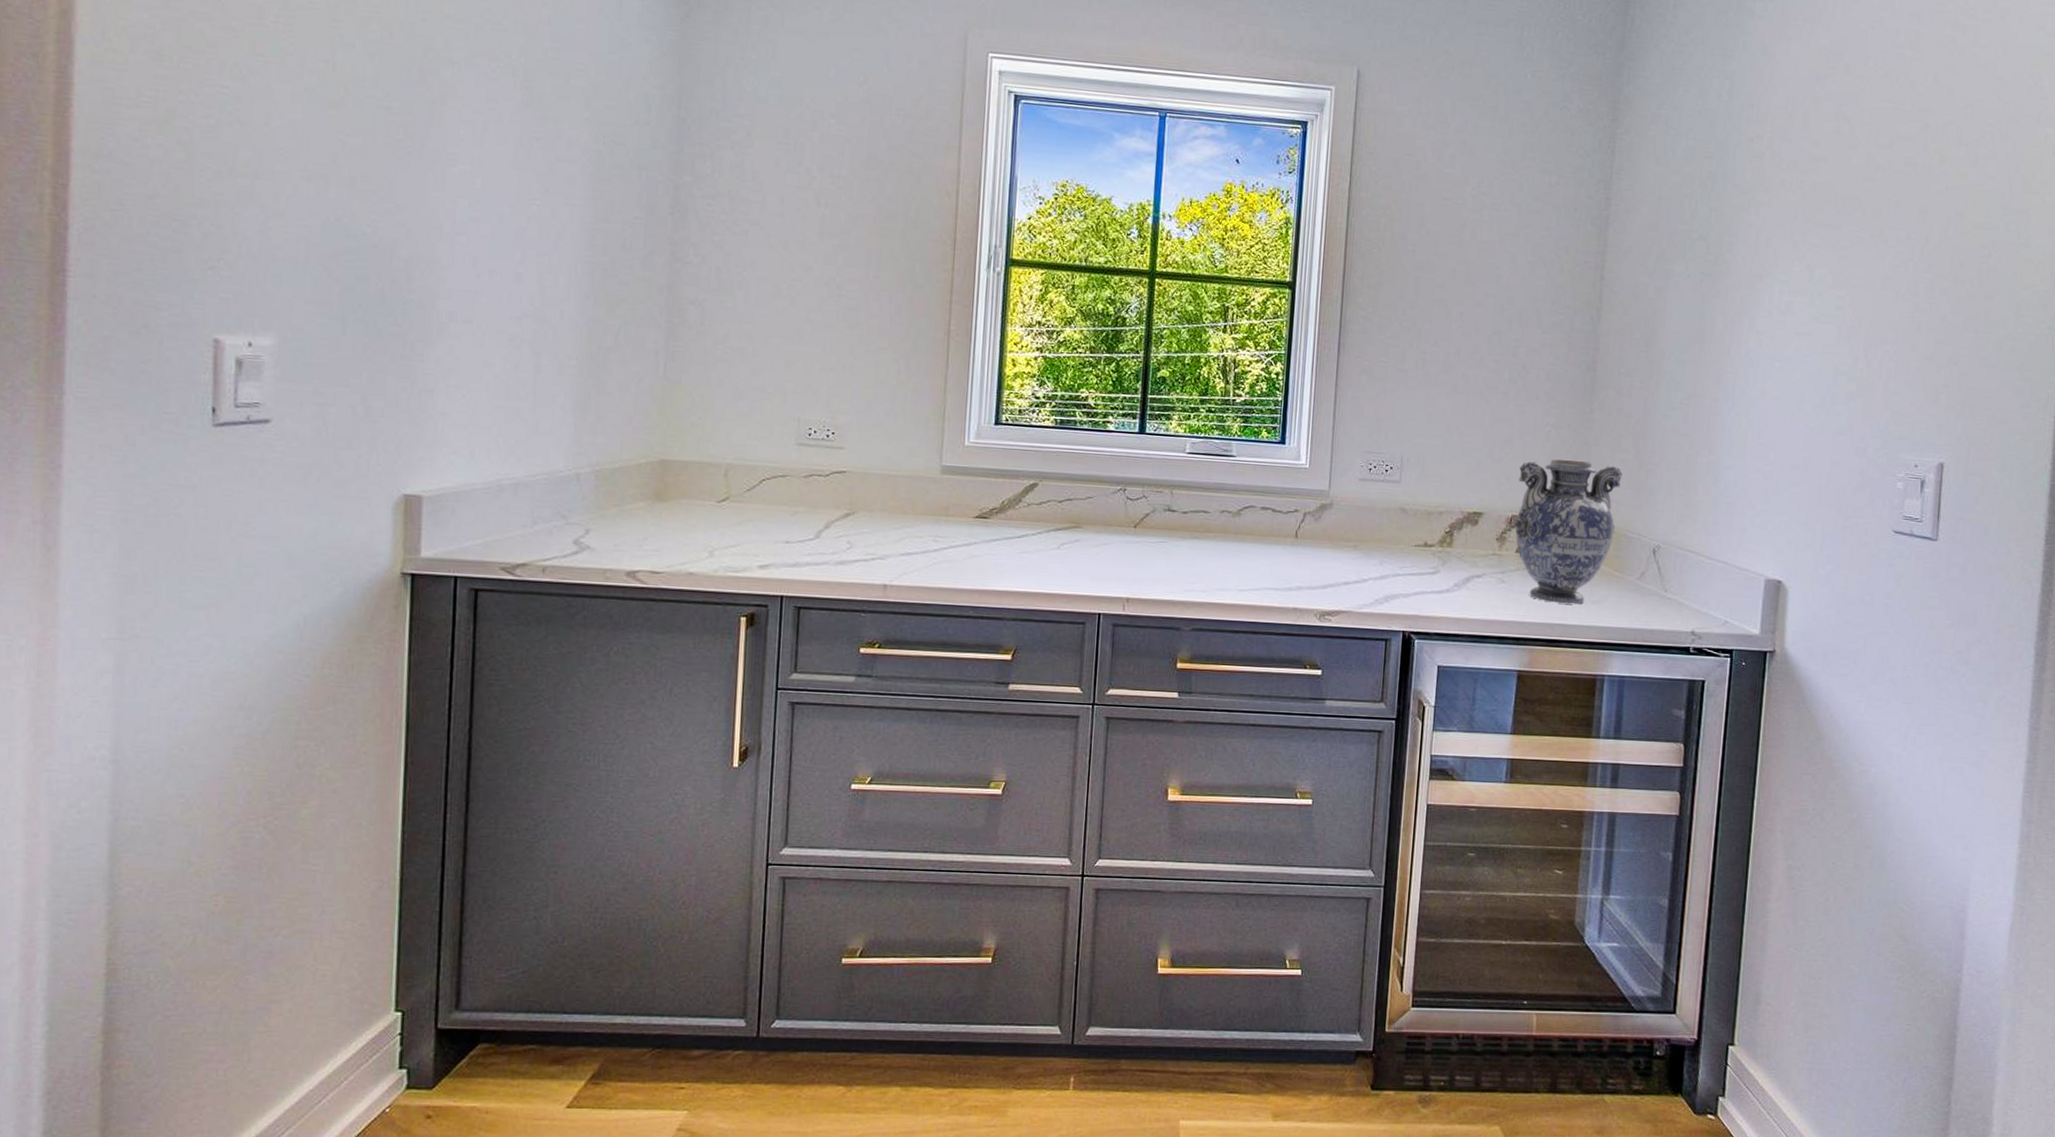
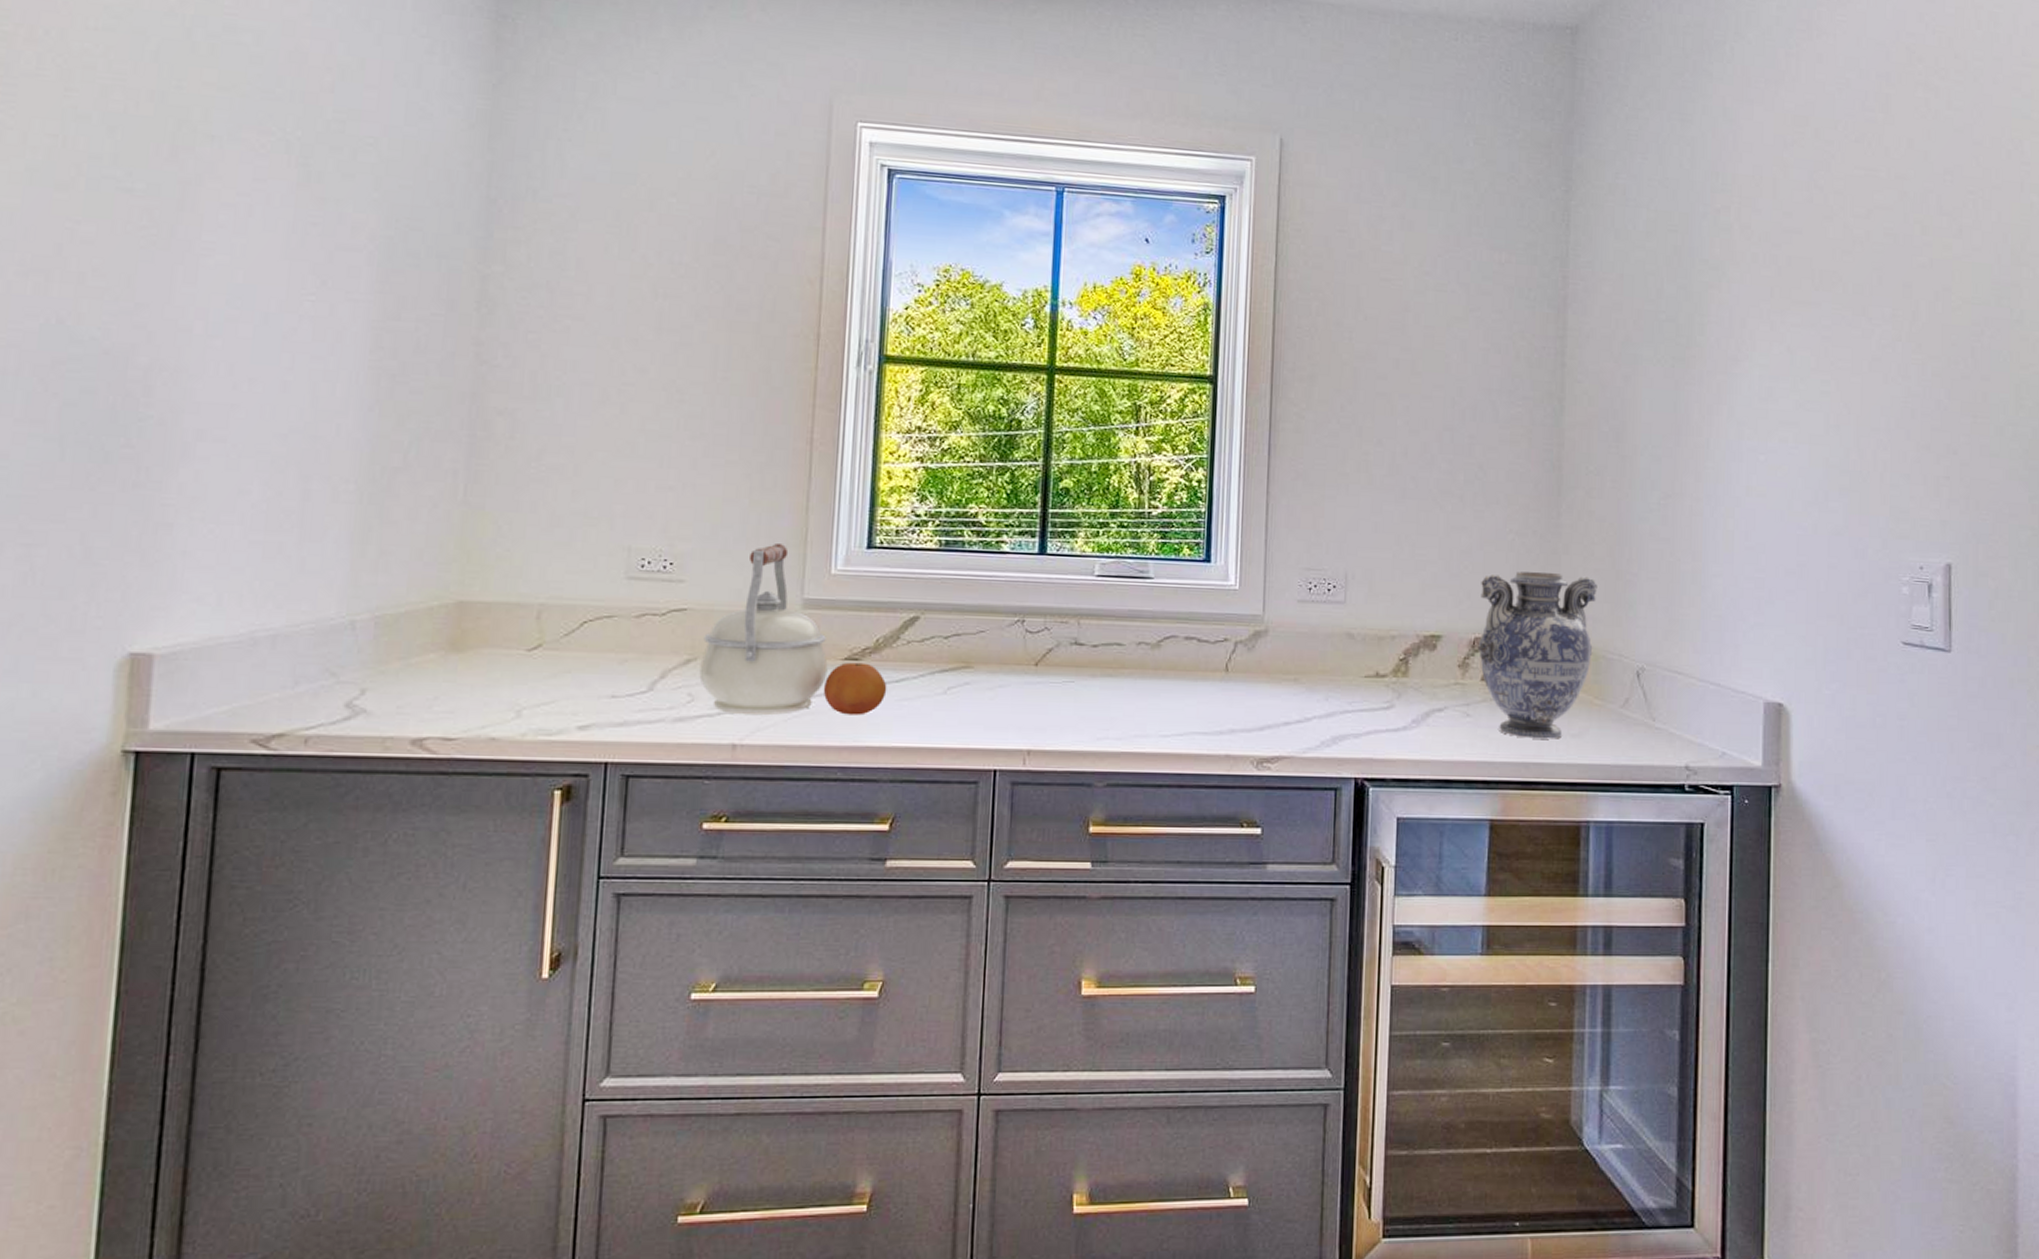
kettle: none [856,419,962,563] -> present [699,544,828,716]
fruit: none [958,520,1011,564] -> present [823,662,887,715]

